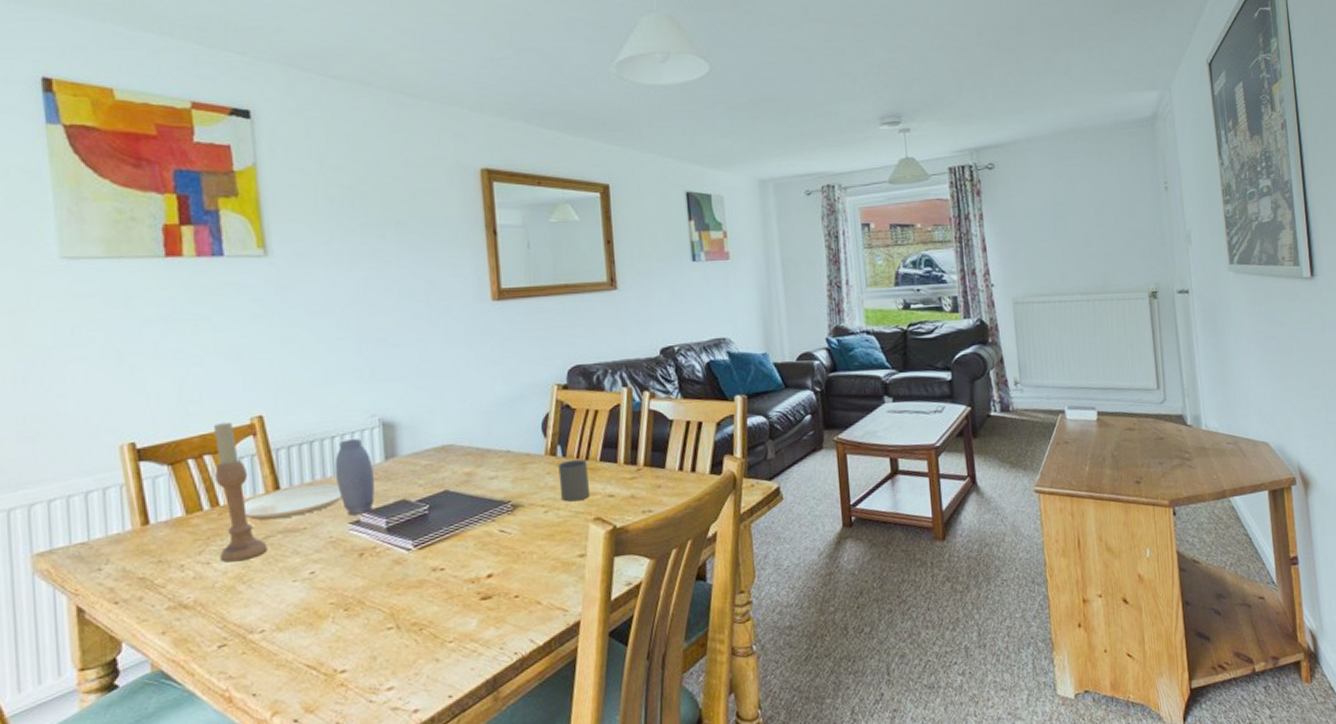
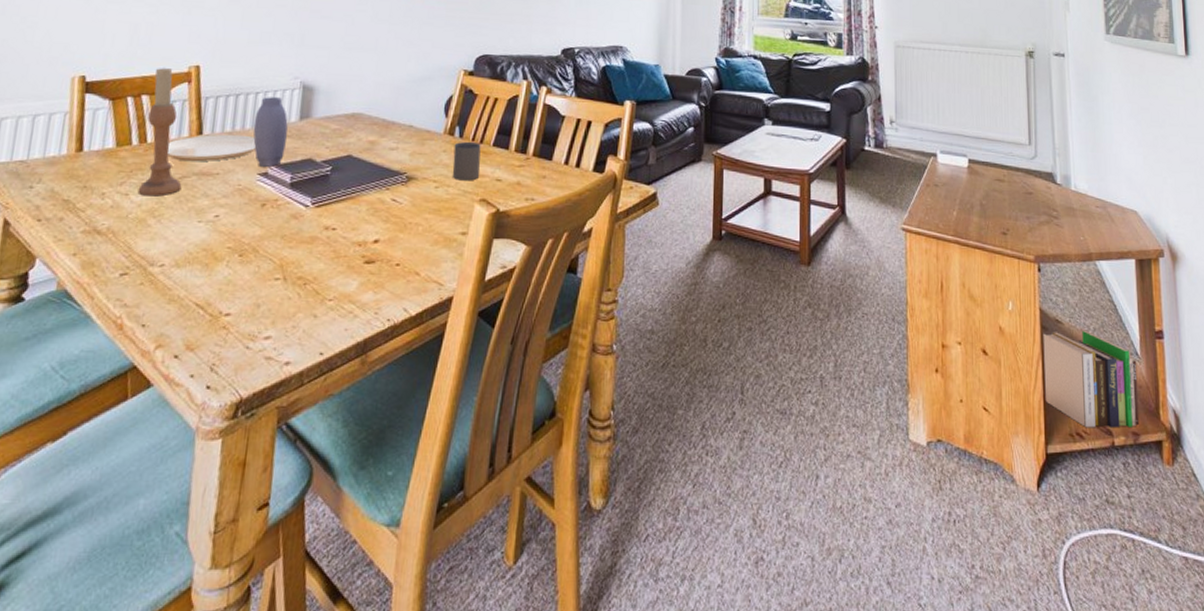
books: none [1181,566,1278,660] -> present [1043,330,1140,428]

